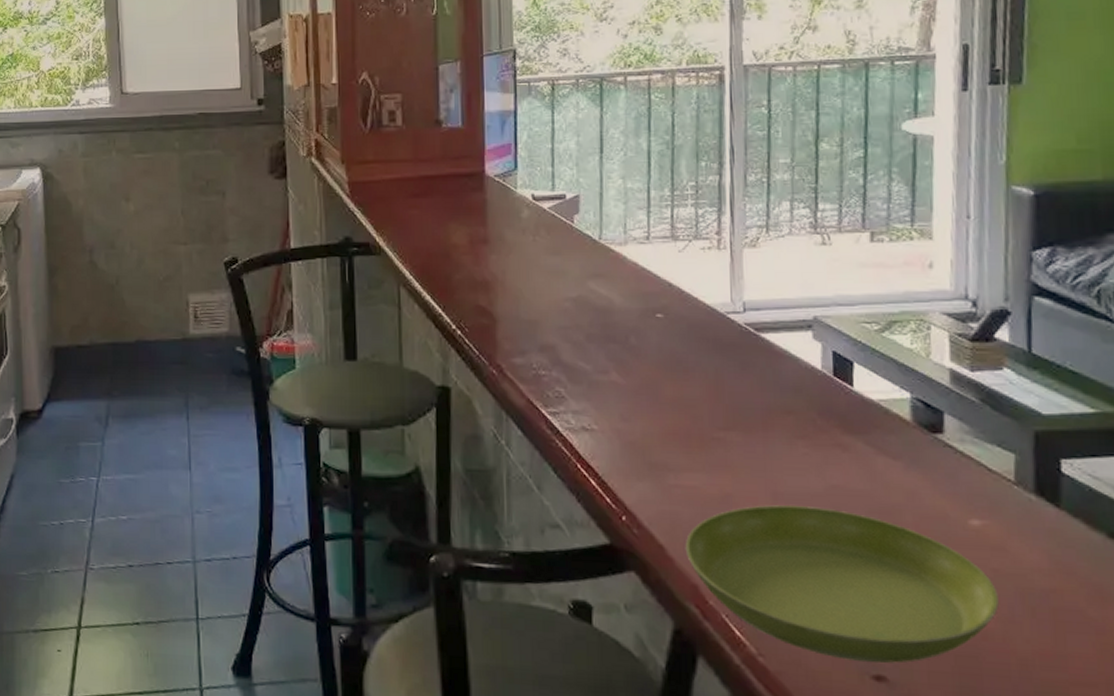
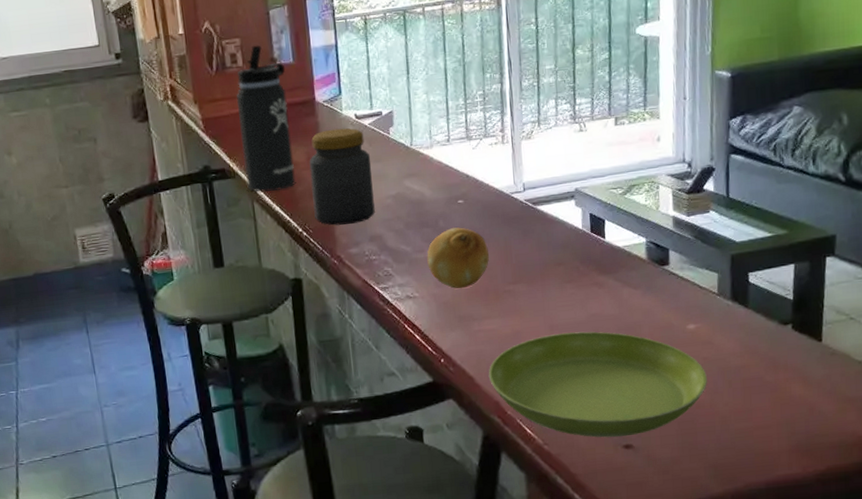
thermos bottle: none [391,103,453,277] -> present [236,45,296,193]
jar: none [471,209,549,327] -> present [309,128,375,225]
fruit: none [611,348,693,428] -> present [427,227,489,289]

